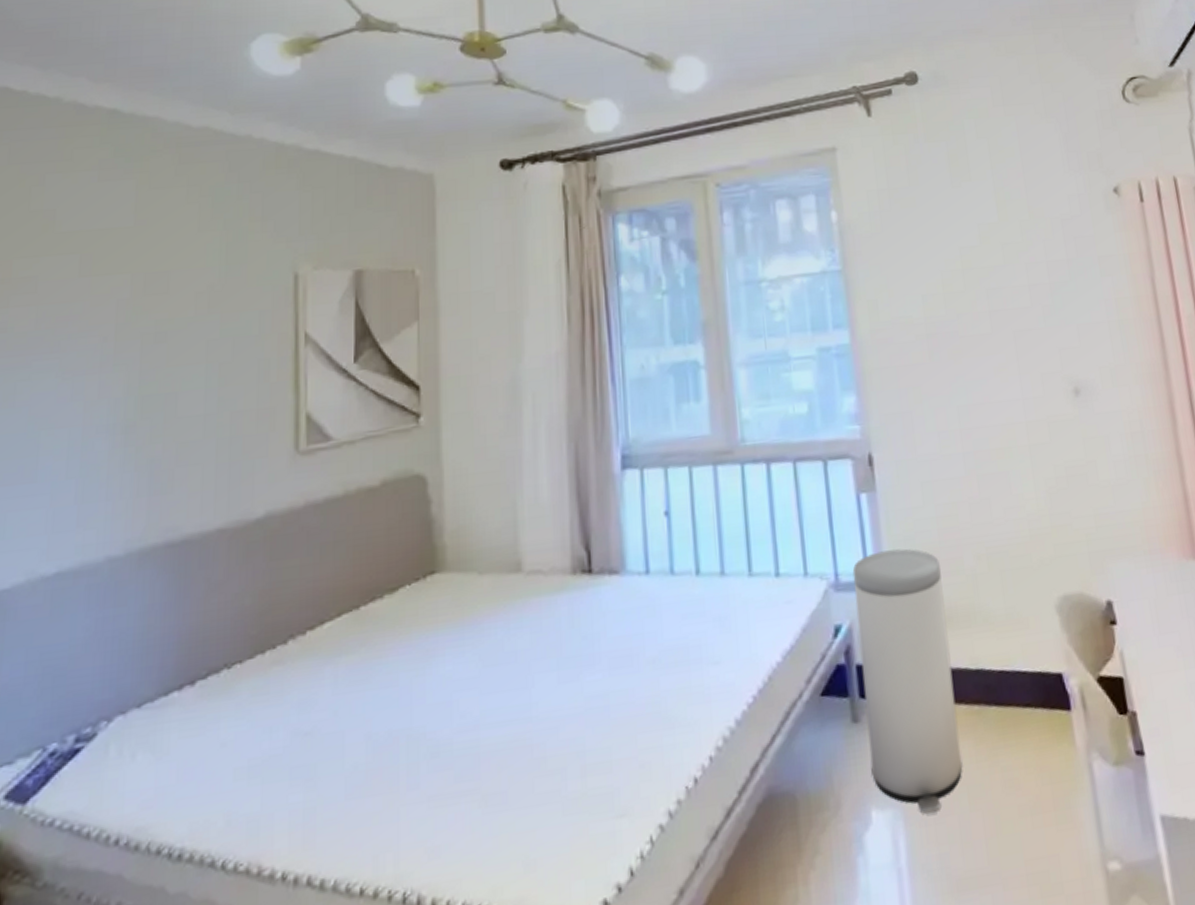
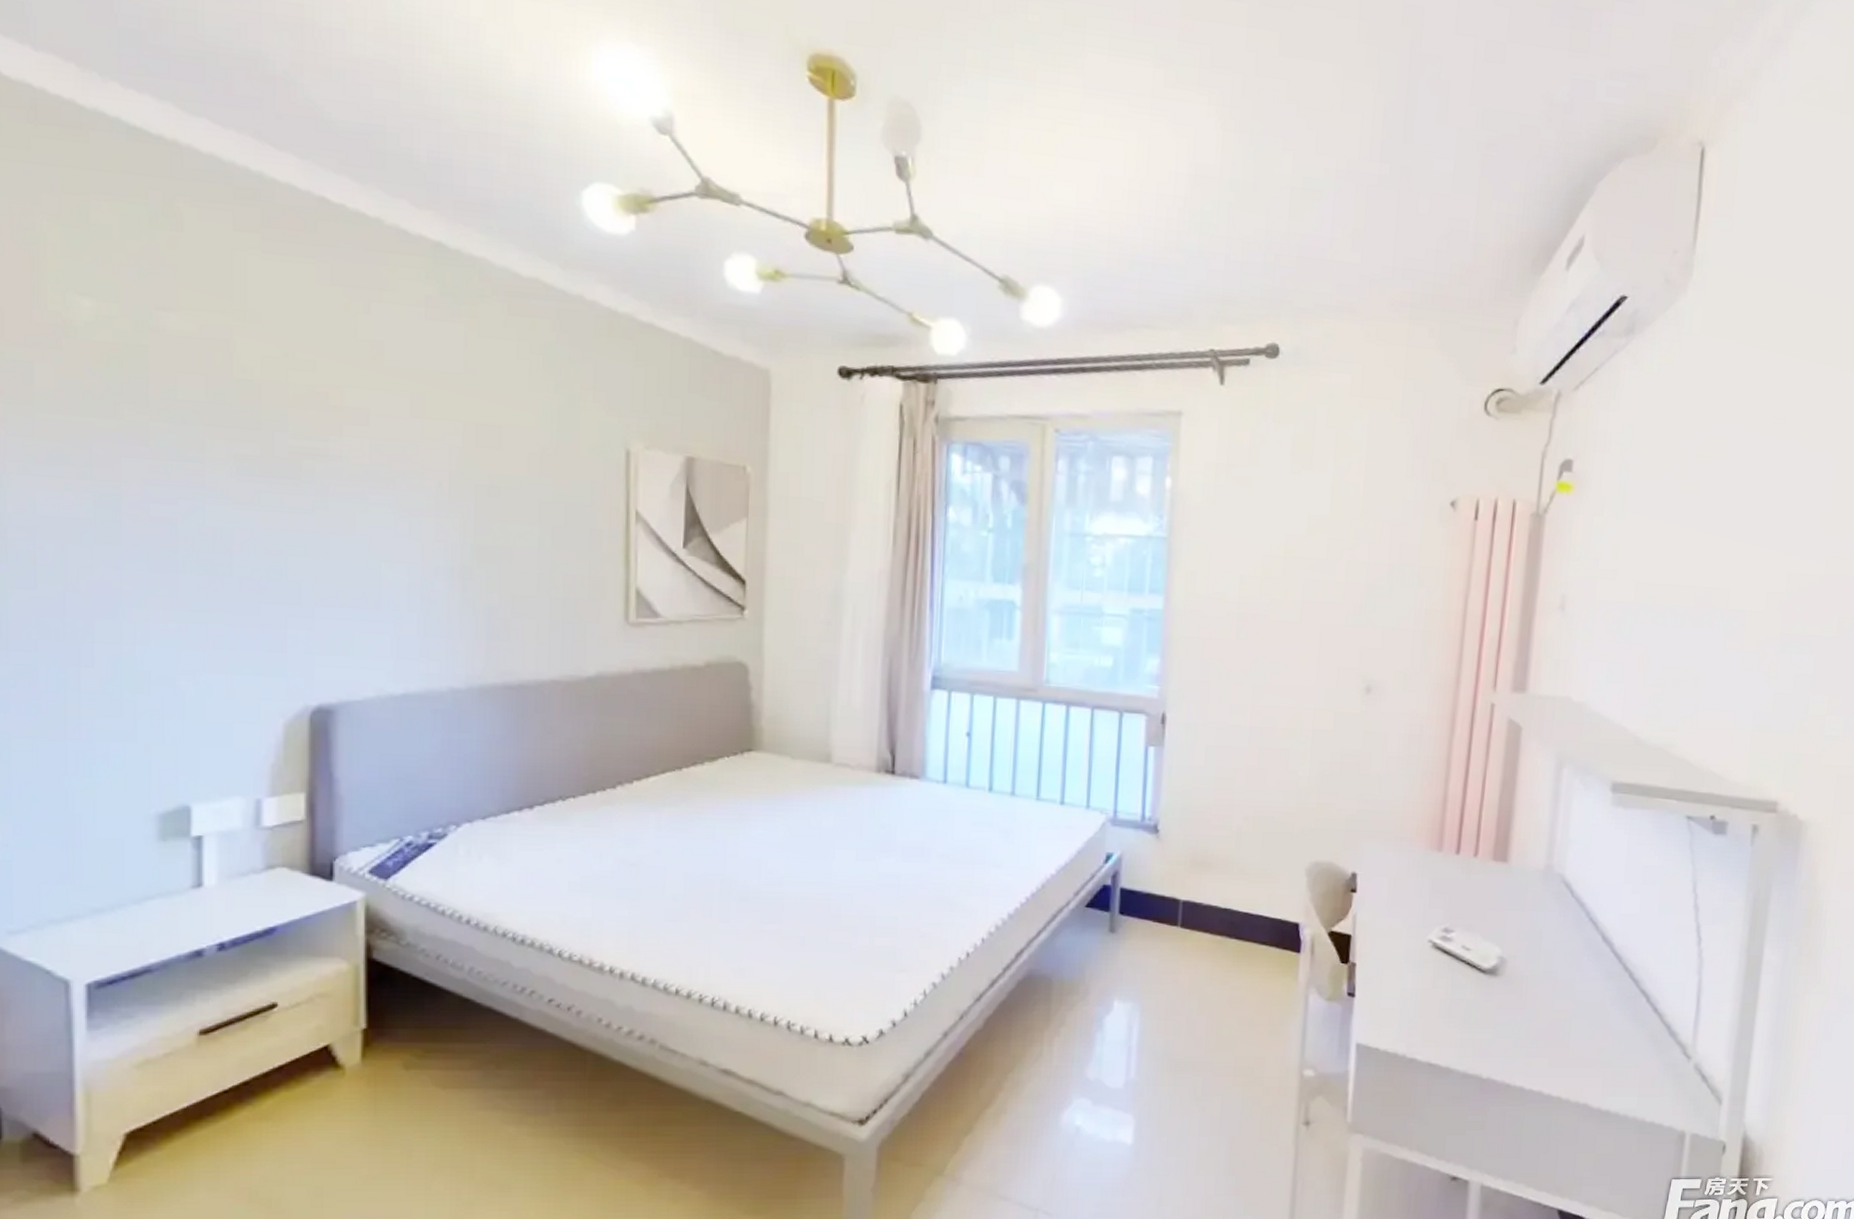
pedal bin: present [852,548,963,814] -> none [1119,799,1210,1010]

